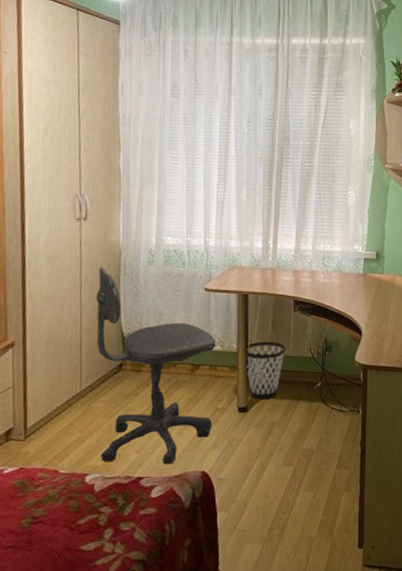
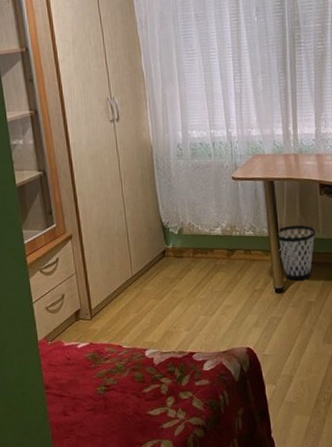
office chair: present [96,267,216,465] -> none [135,163,252,341]

